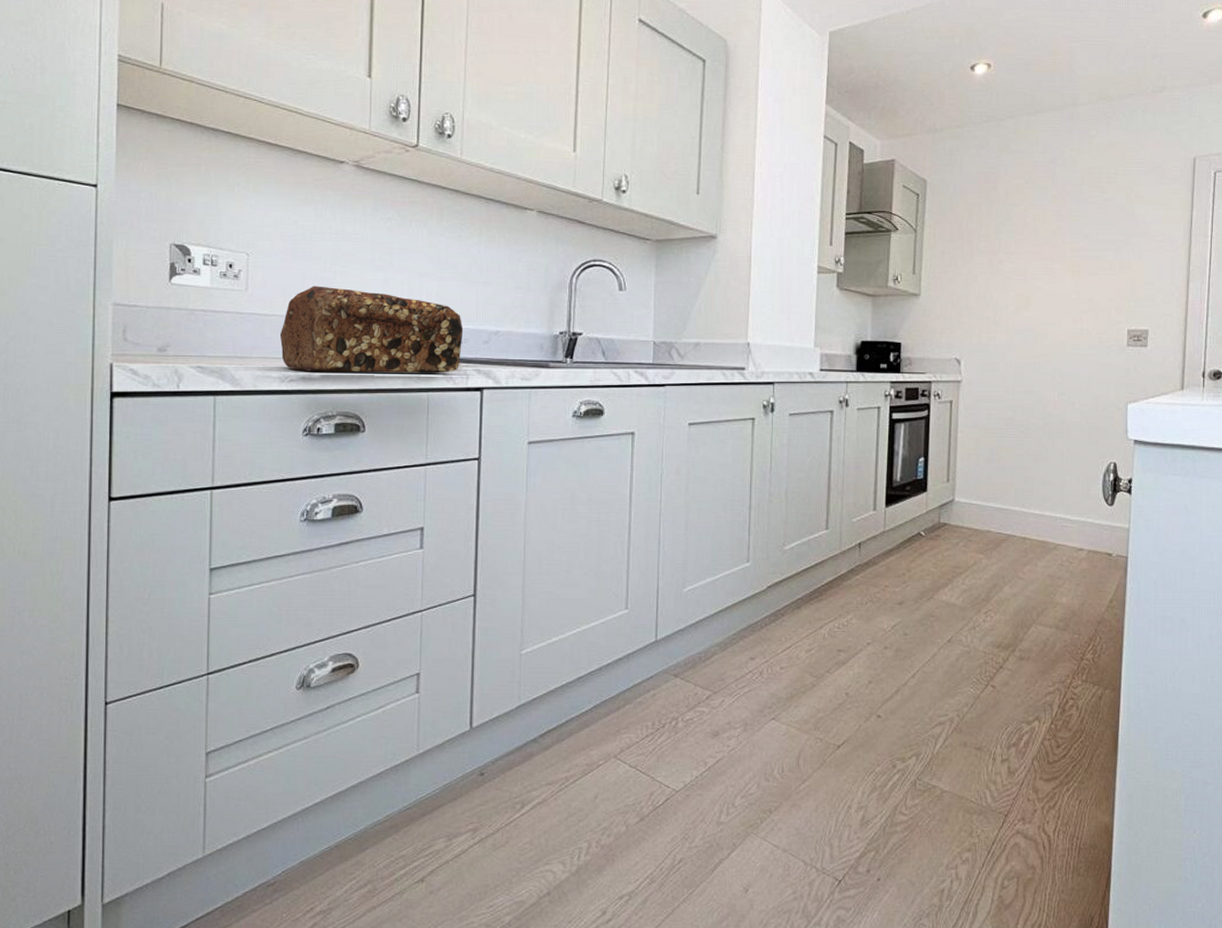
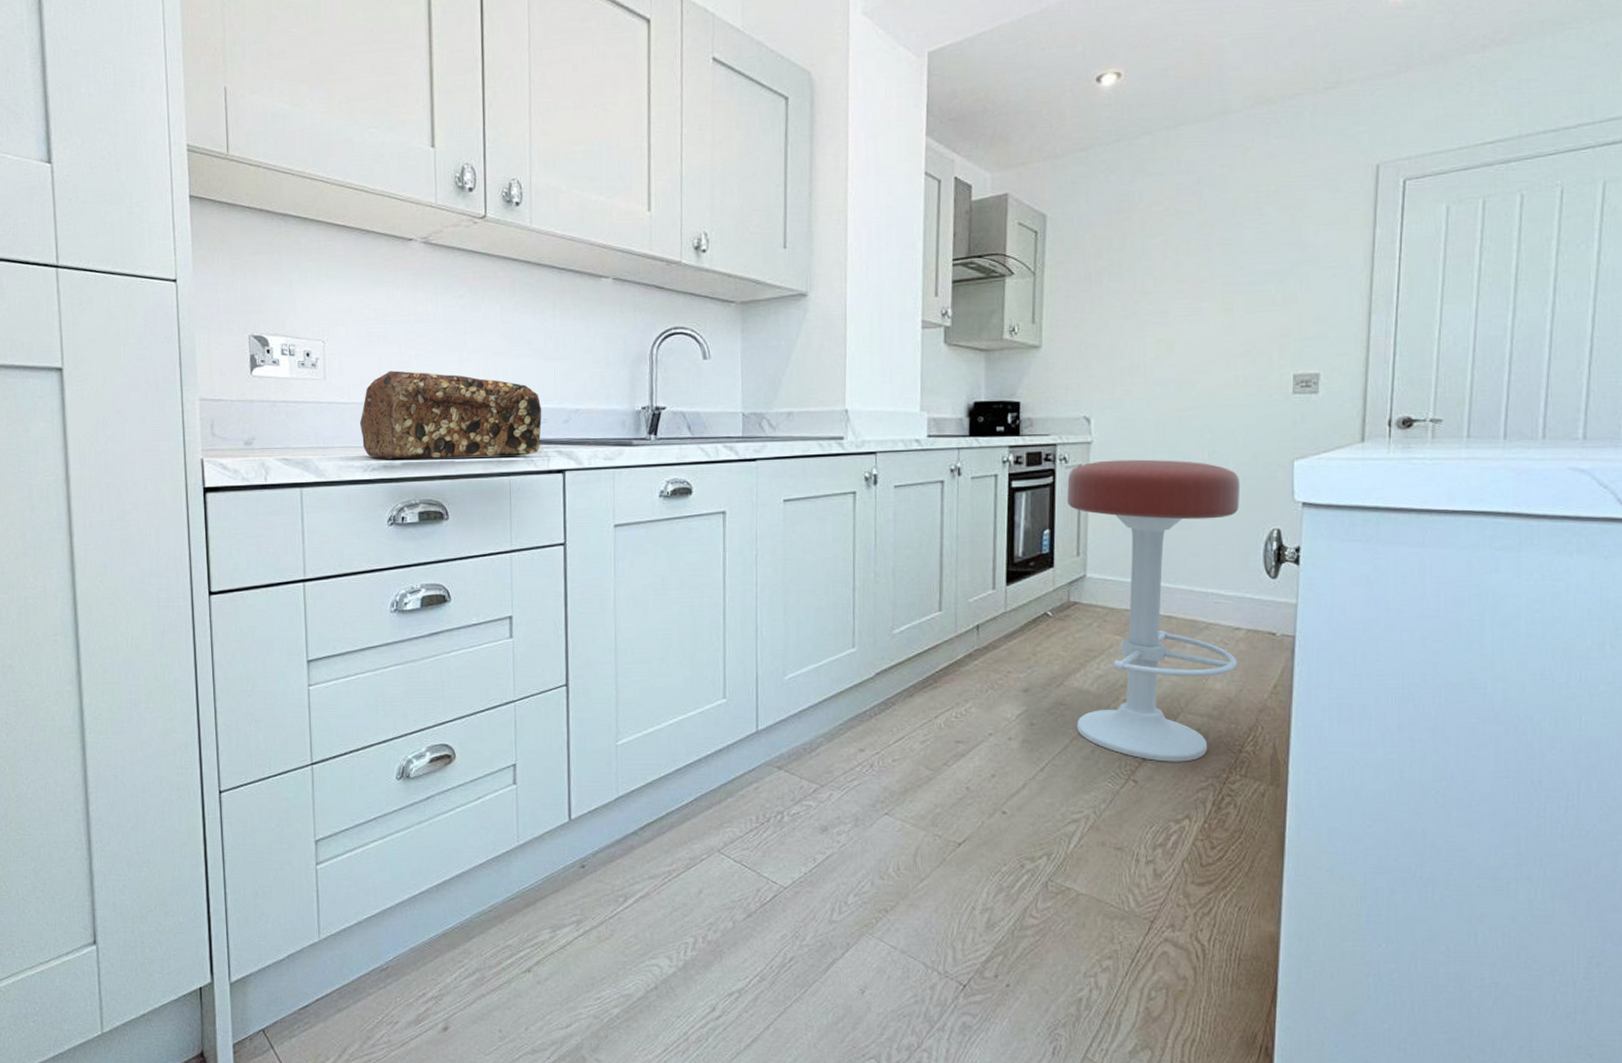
bar stool: none [940,397,1084,669] -> present [1067,459,1241,762]

